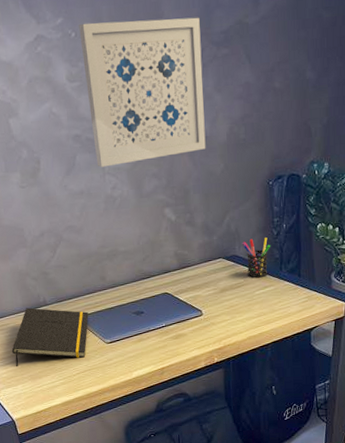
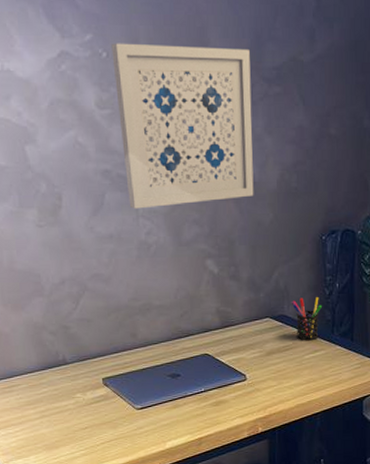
notepad: present [12,307,89,366] -> none [24,366,117,434]

